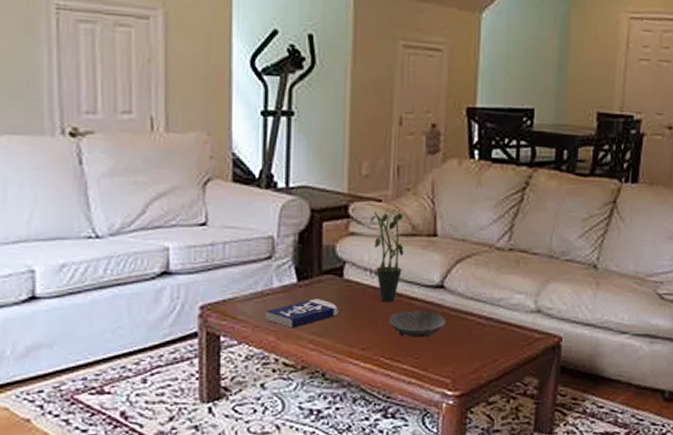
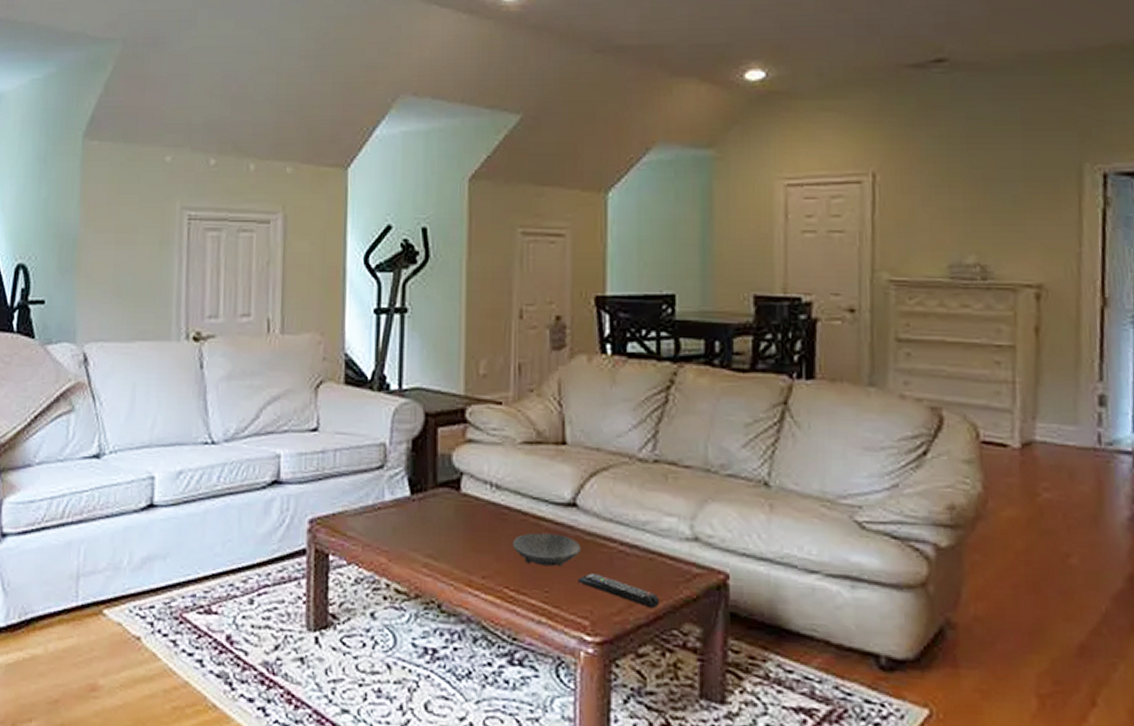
book: present [265,299,339,328] -> none [375,515,456,549]
potted plant: present [369,209,404,303] -> none [488,413,528,522]
remote control: none [442,342,508,367] -> present [577,573,660,609]

